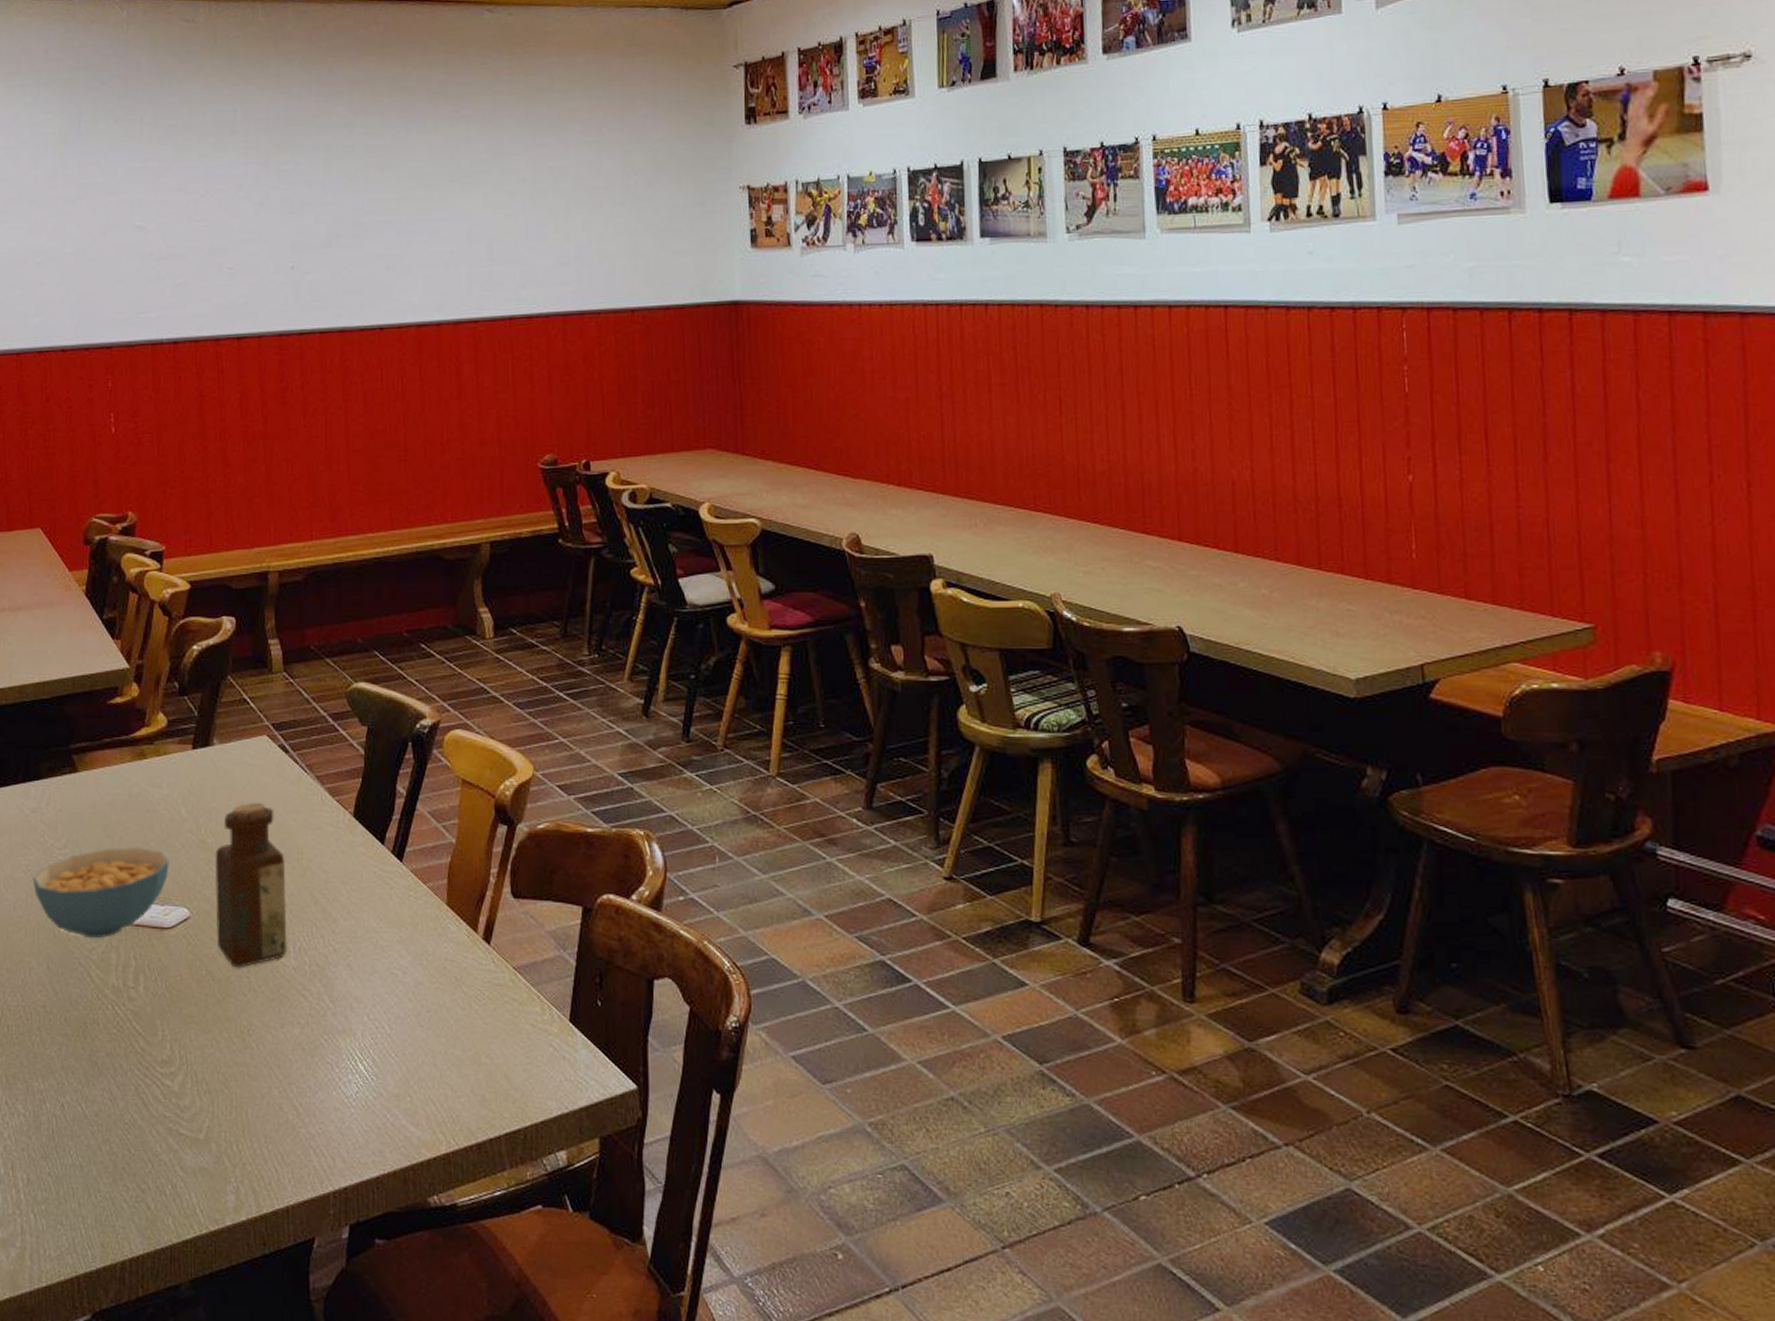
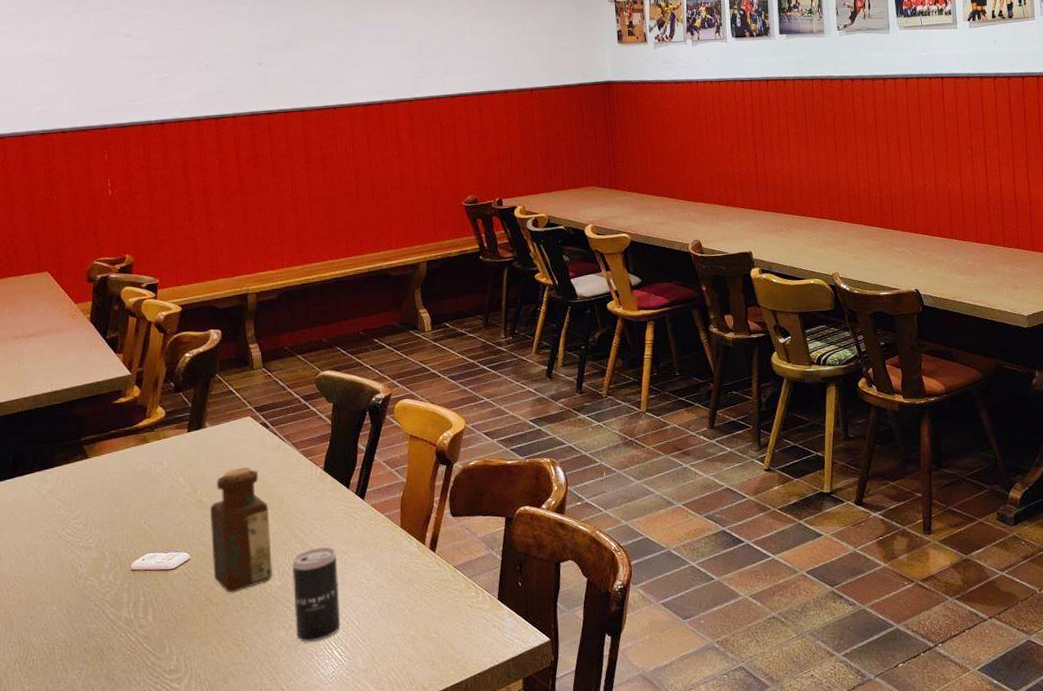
cereal bowl: present [32,846,169,939] -> none [51,510,171,585]
beverage can: none [310,919,368,1049] -> present [292,546,341,643]

